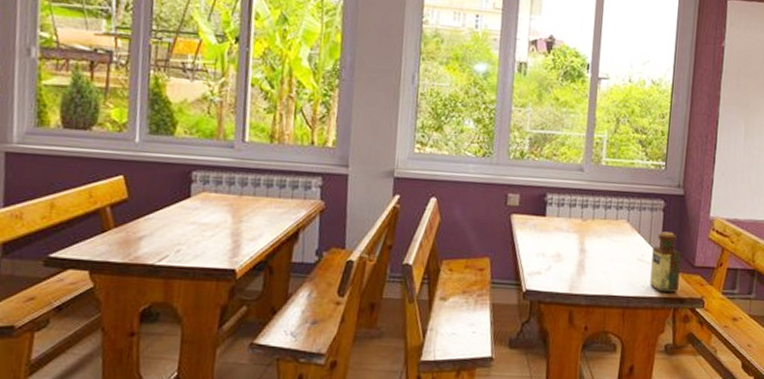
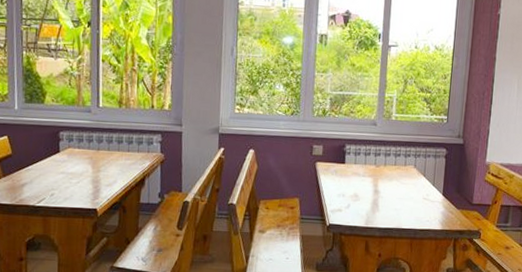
bottle: present [650,231,681,293] -> none [434,175,461,226]

